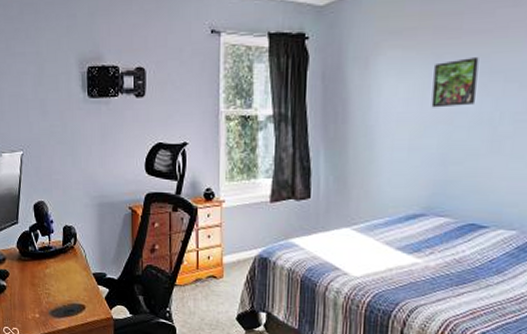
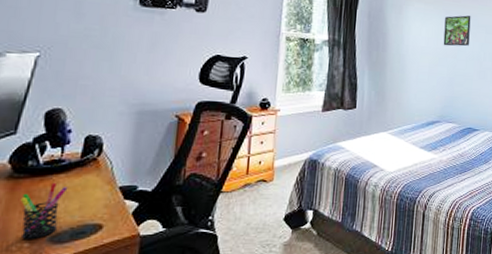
pen holder: none [28,266,57,312] -> present [20,182,68,239]

